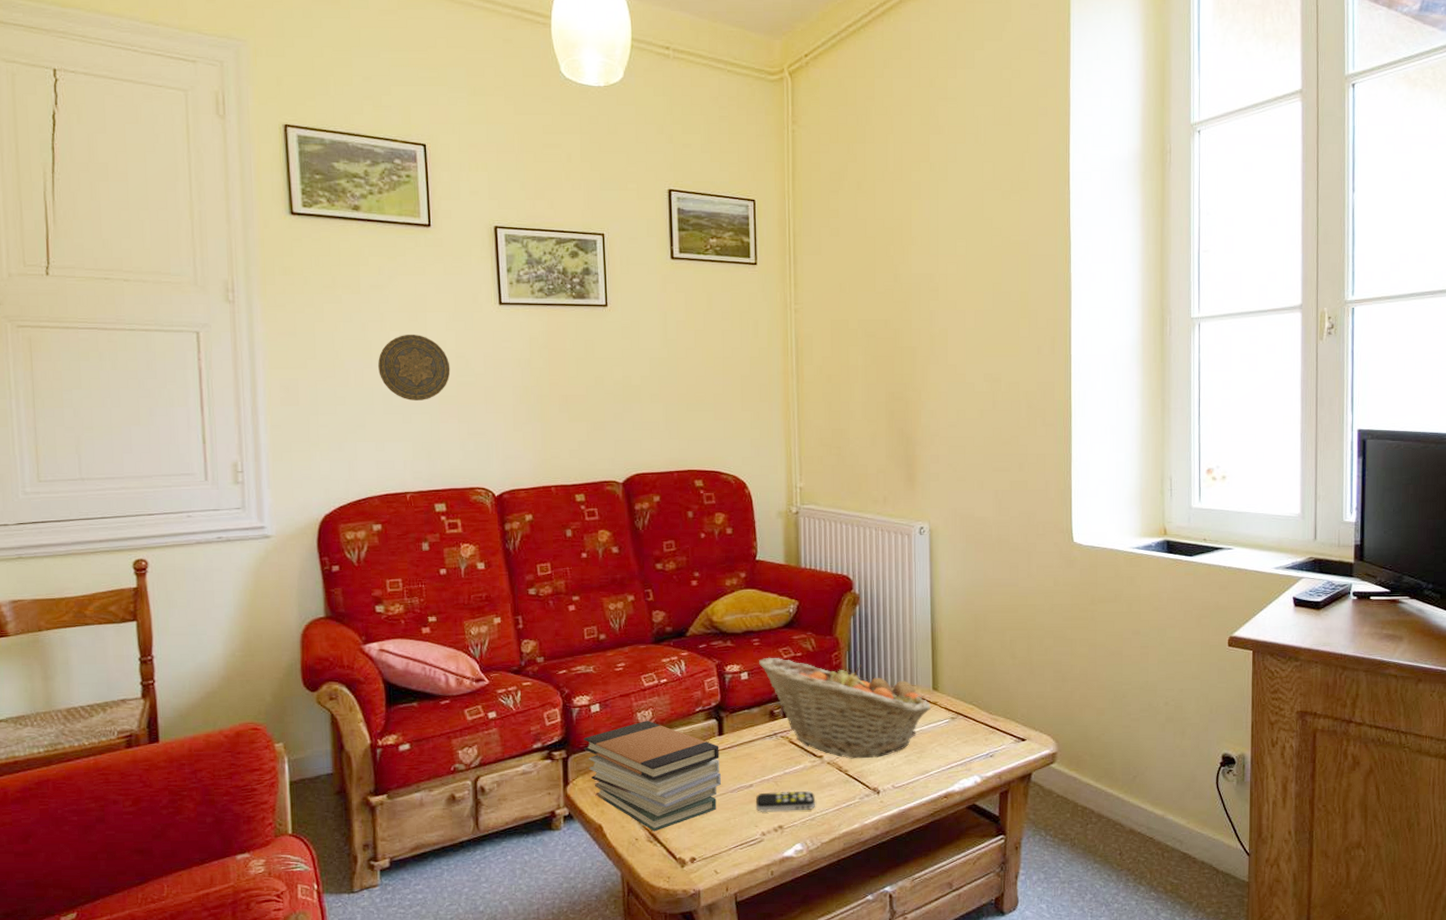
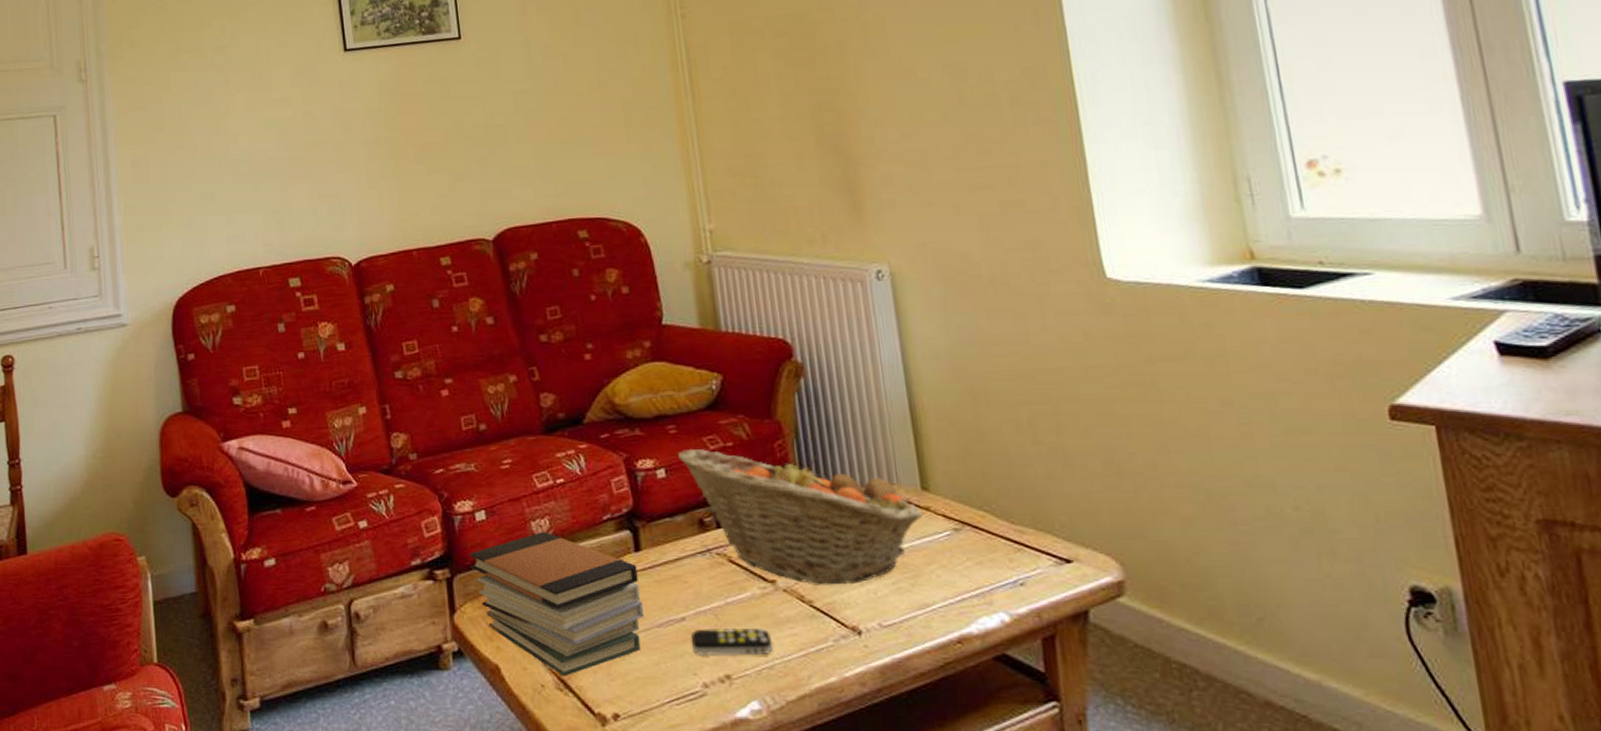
decorative plate: present [378,334,451,401] -> none [224,93,298,166]

